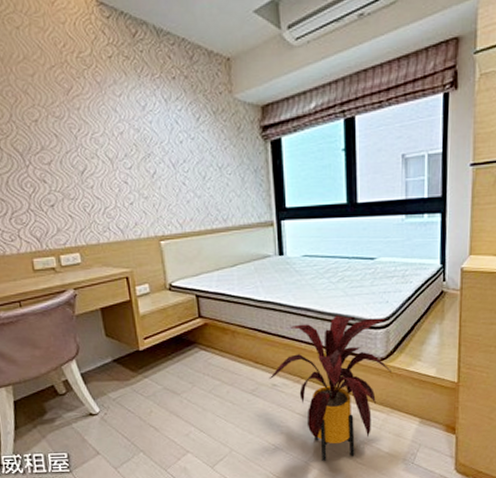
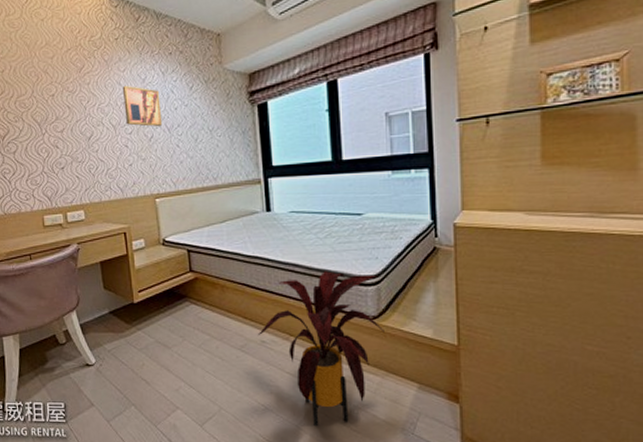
wall art: none [119,112,167,161] -> present [122,85,163,127]

